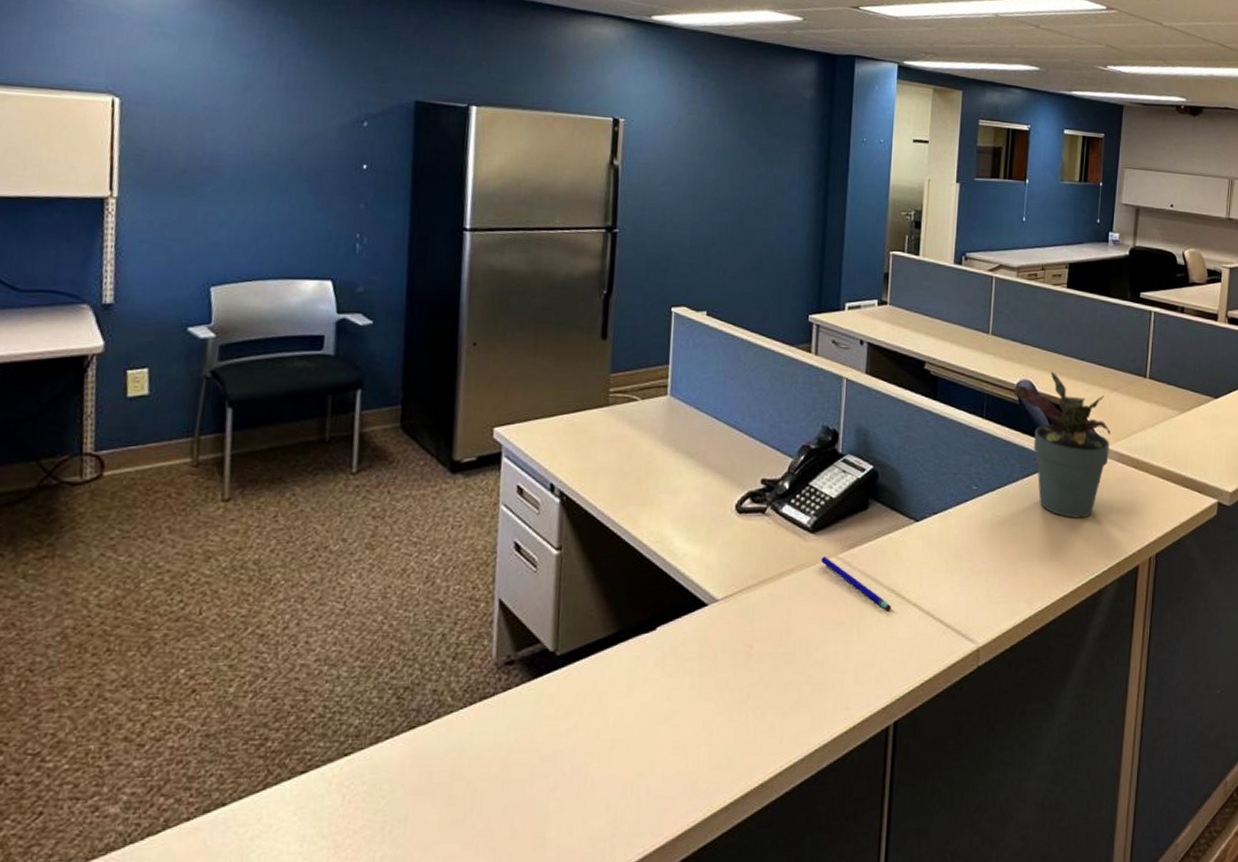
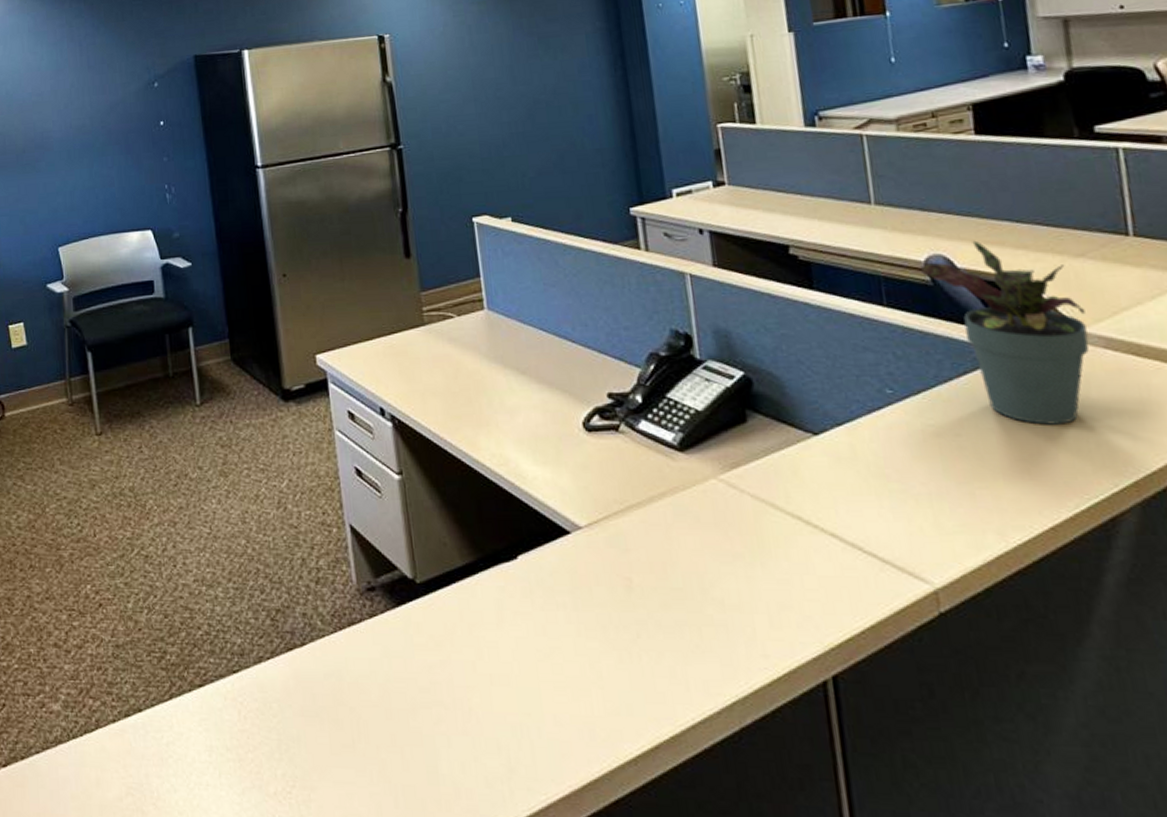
pen: present [821,557,891,611] -> none [698,478,801,542]

